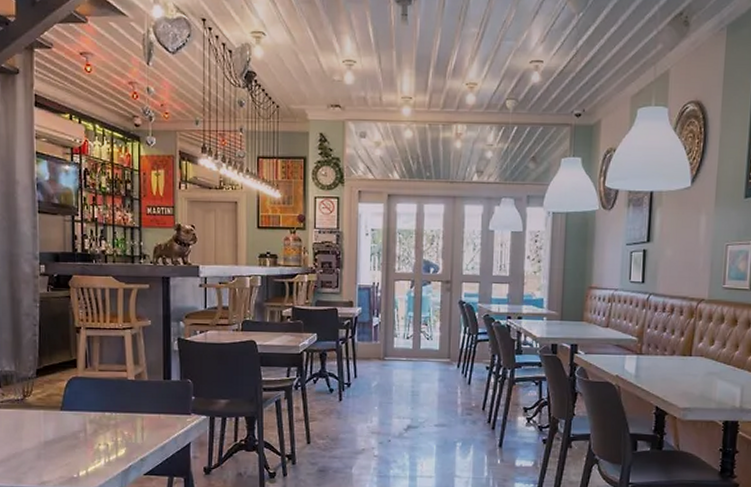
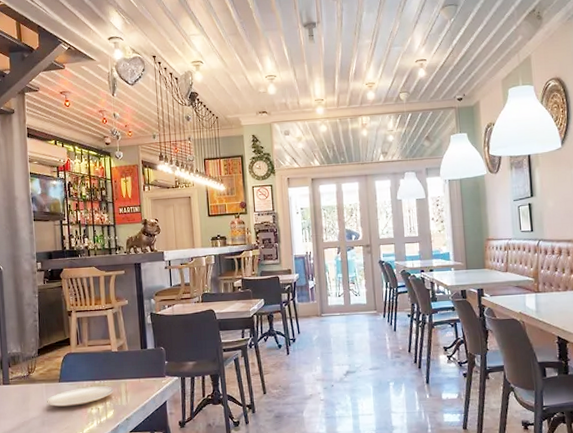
plate: none [44,419,127,440] -> present [46,386,114,407]

